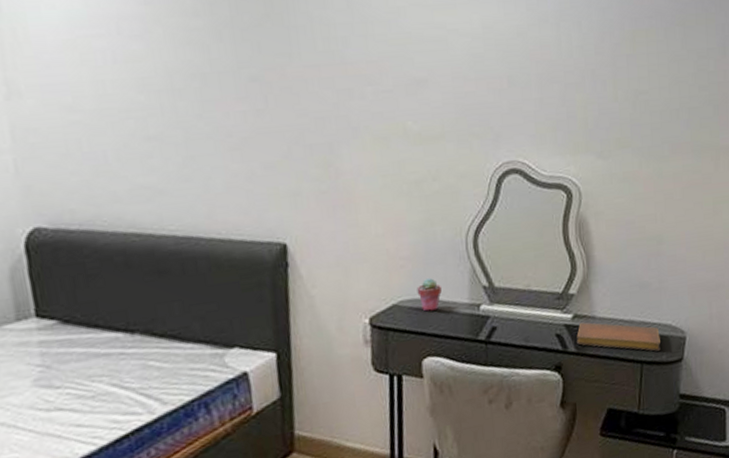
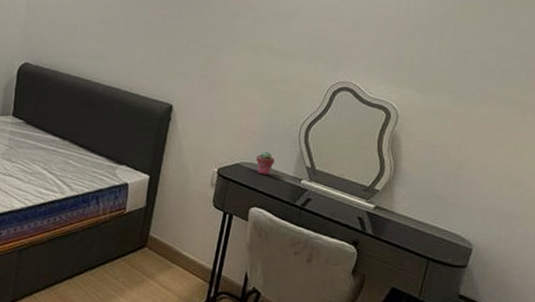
notebook: present [577,322,661,351] -> none [374,213,449,254]

